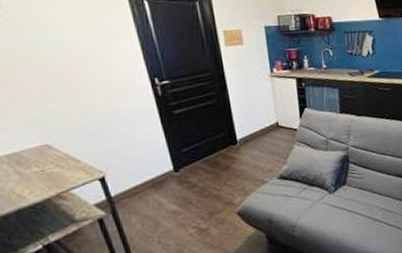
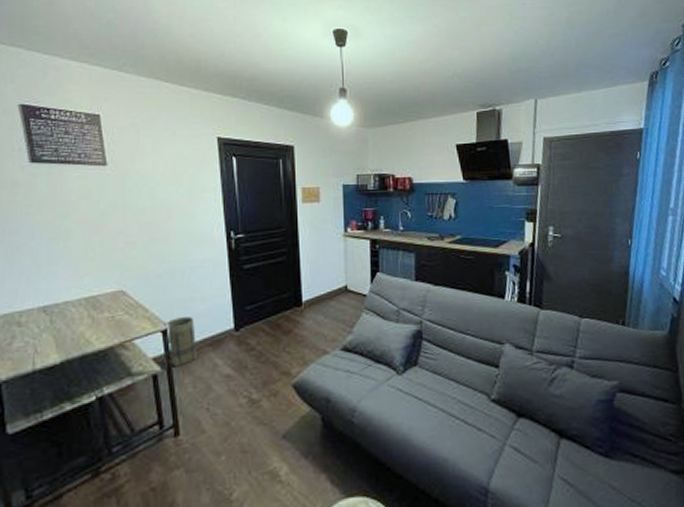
basket: none [100,163,141,210] -> present [164,317,198,367]

